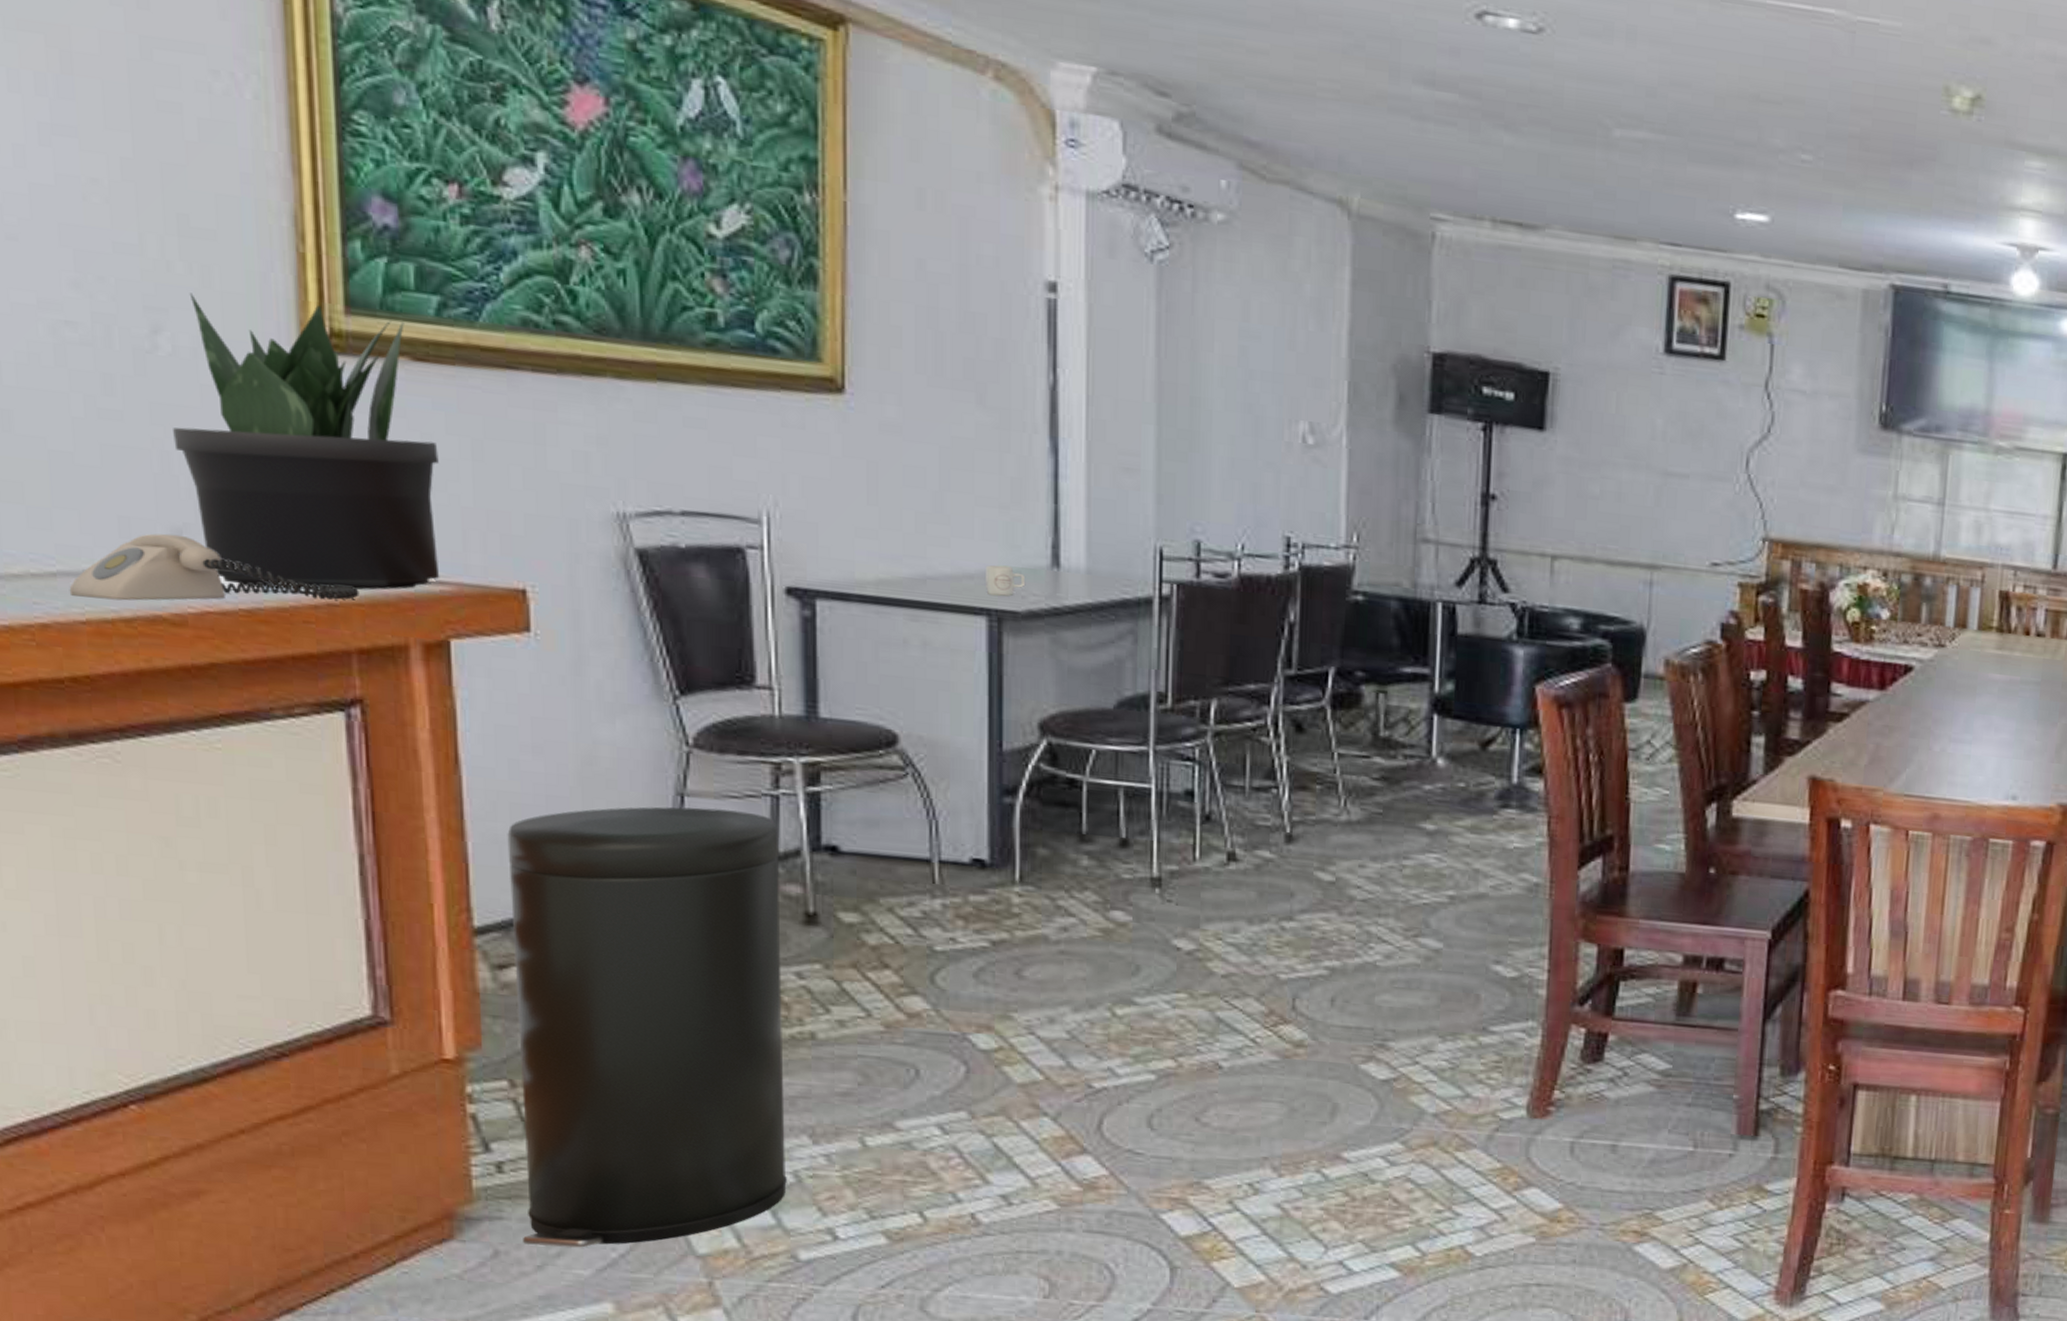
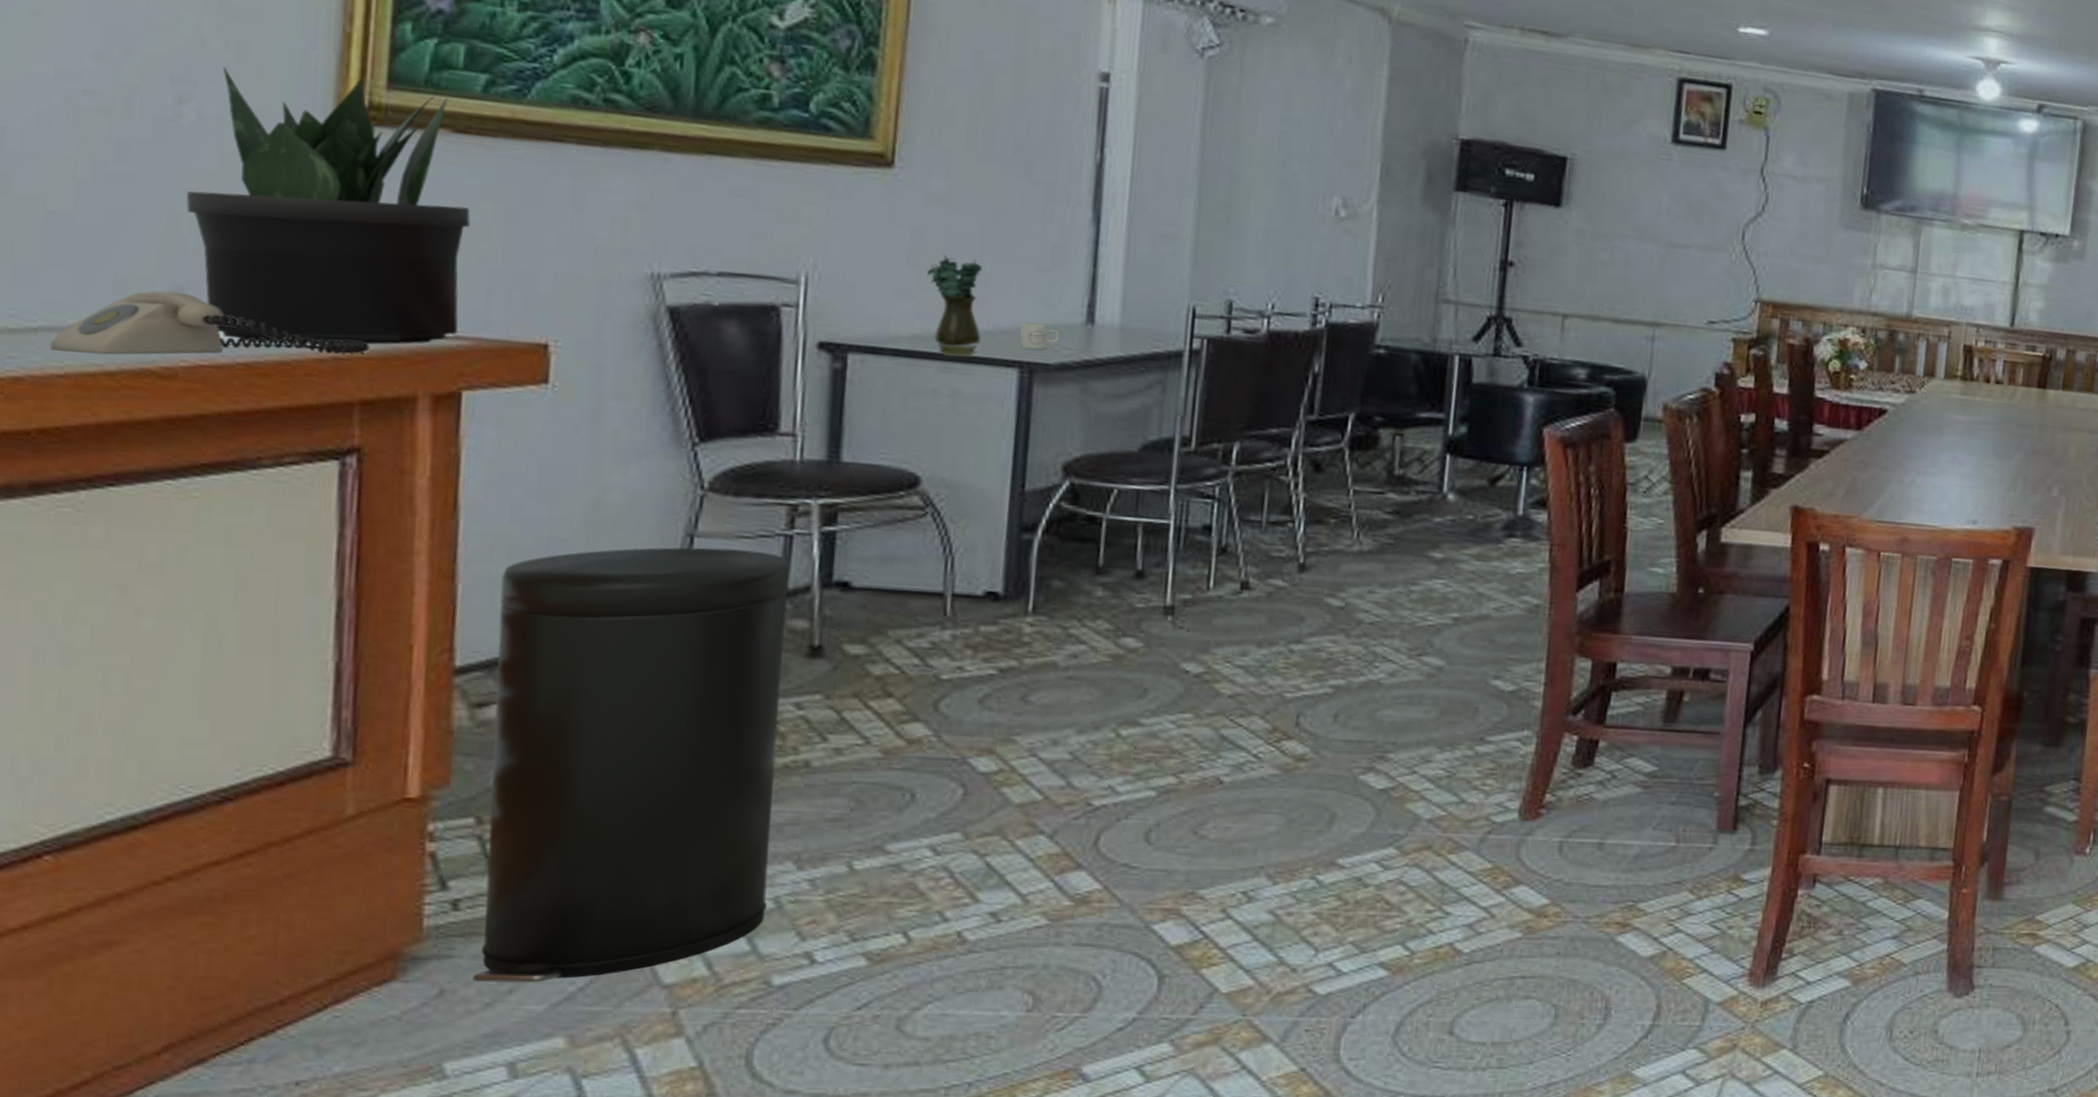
vase: none [888,490,946,604] -> present [927,254,982,357]

